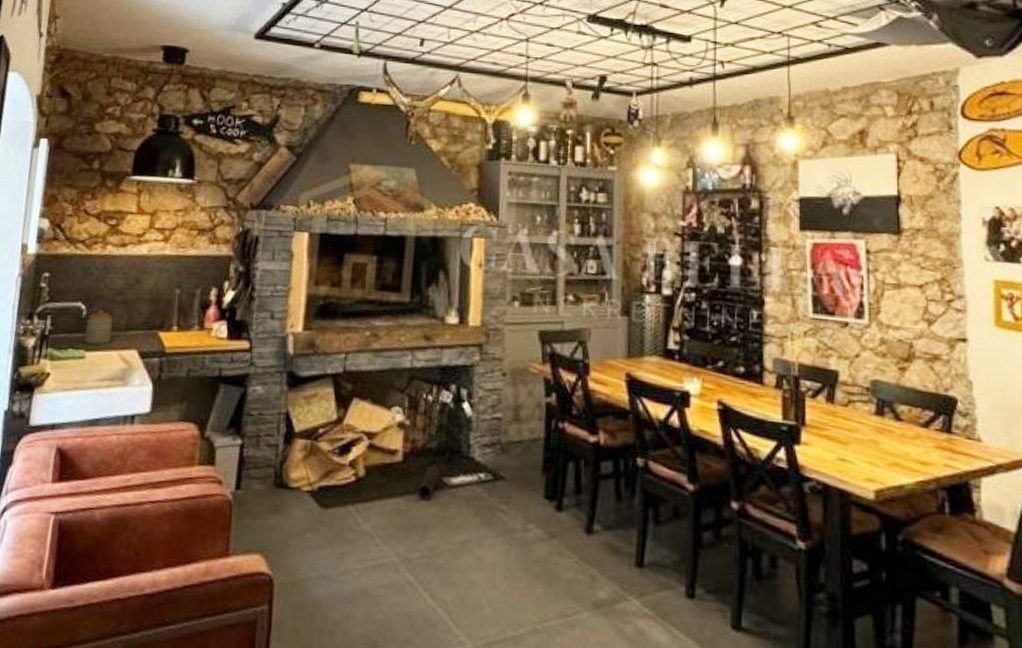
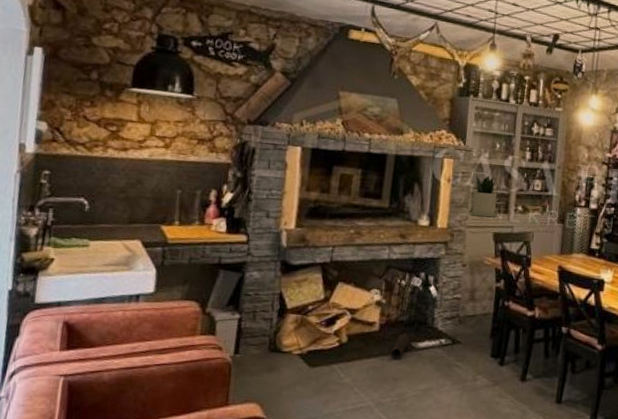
jar: present [84,309,113,345] -> none [87,204,116,235]
planter: none [507,256,543,311] -> present [469,175,498,218]

